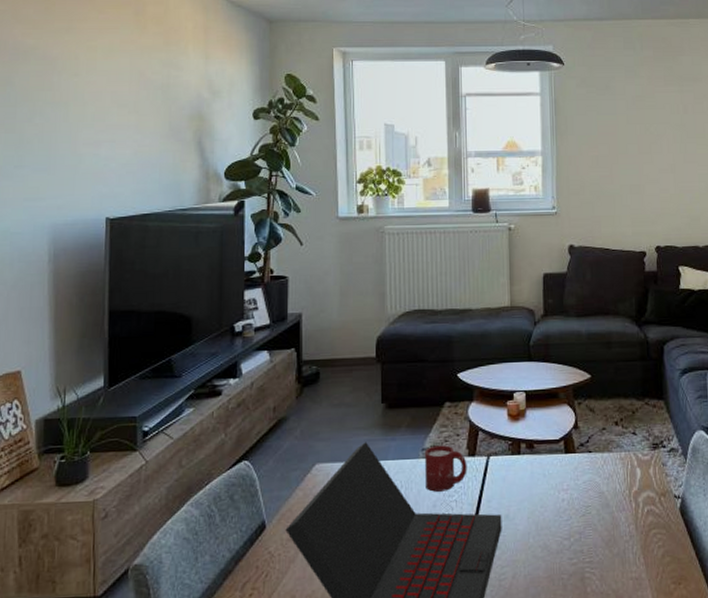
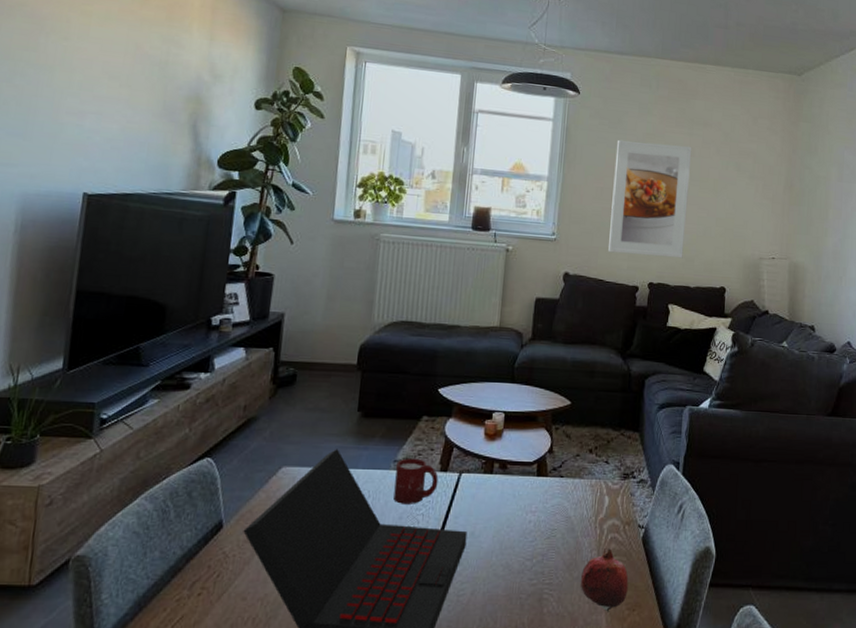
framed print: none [607,103,688,220] -> present [608,139,692,258]
fruit: none [622,520,671,588] -> present [581,547,629,612]

